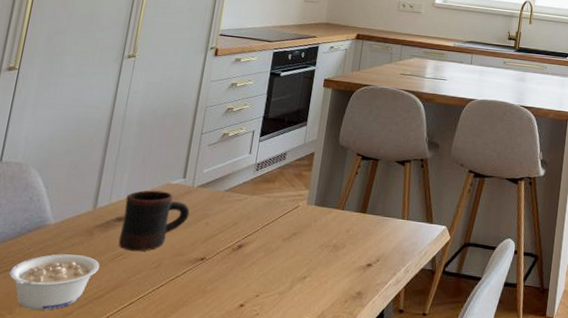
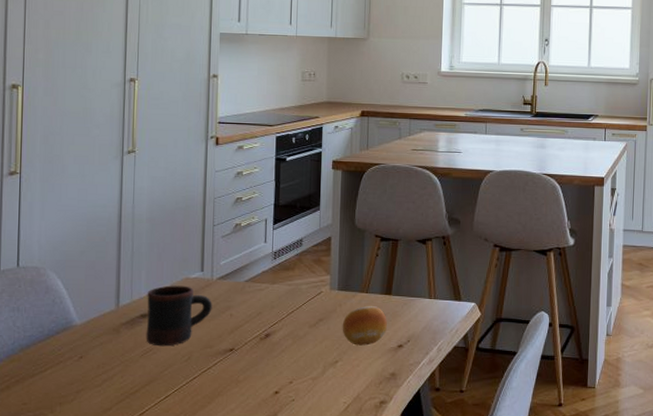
legume: present [9,254,100,310] -> none [45,353,131,407]
fruit: none [314,222,360,263] -> present [342,305,388,346]

